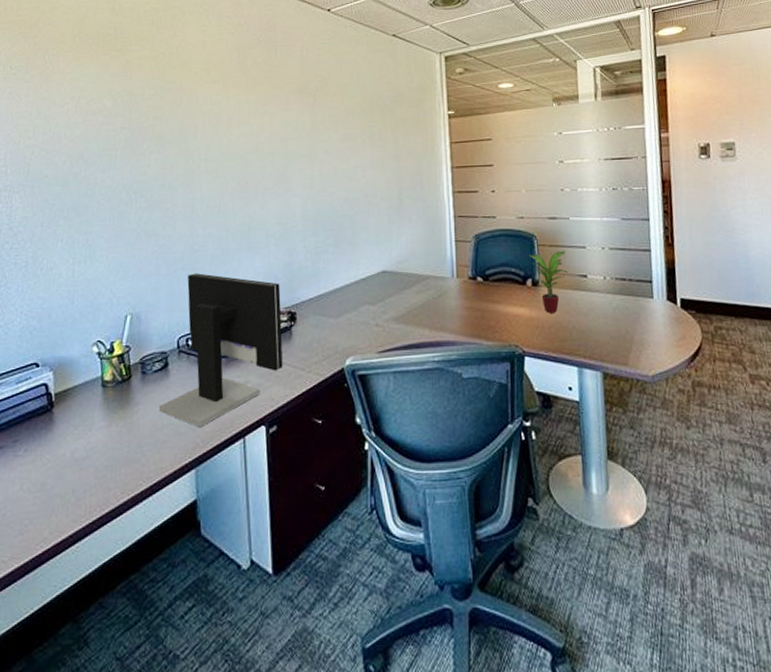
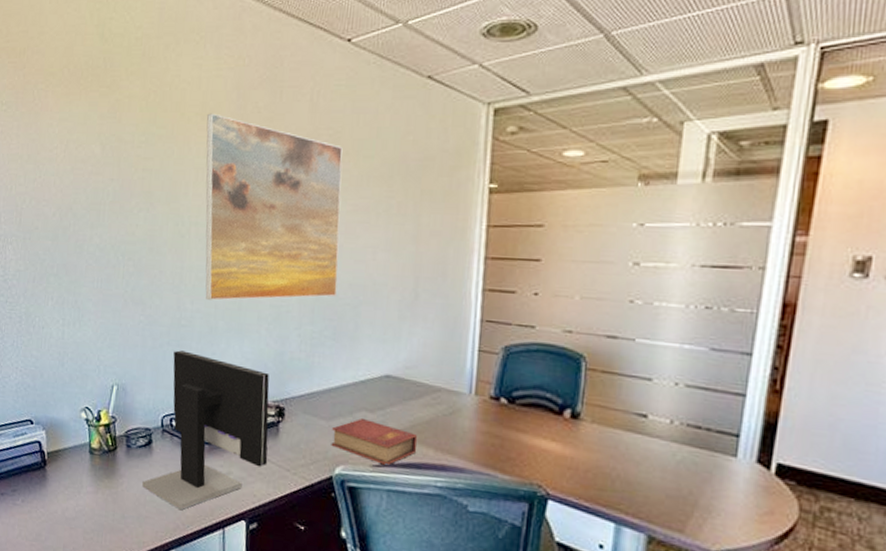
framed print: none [212,68,335,225] -> present [205,113,343,301]
book: none [340,312,415,350] -> present [331,418,418,465]
potted plant: present [528,251,568,313] -> none [571,379,623,455]

